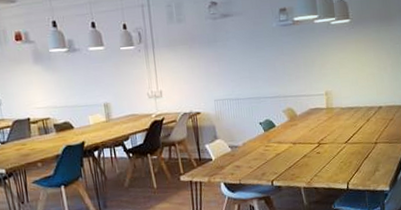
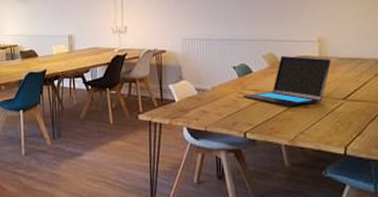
laptop: none [268,109,336,154] -> present [242,56,331,106]

